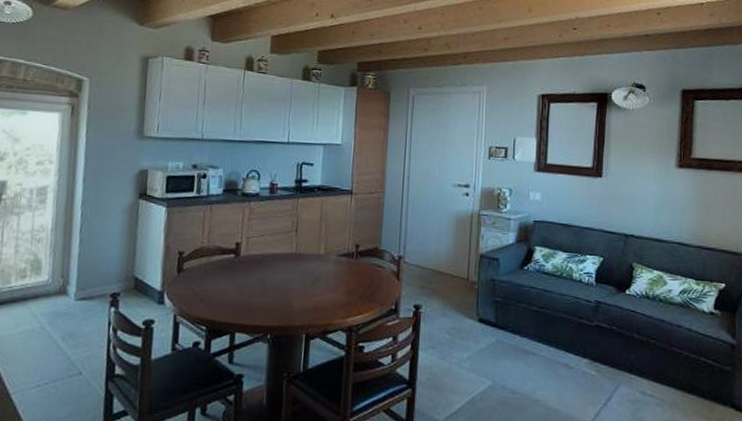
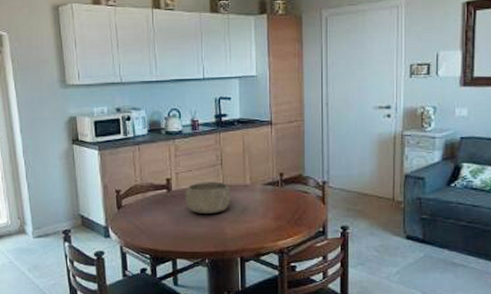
bowl: none [253,248,303,284] -> present [185,182,231,213]

